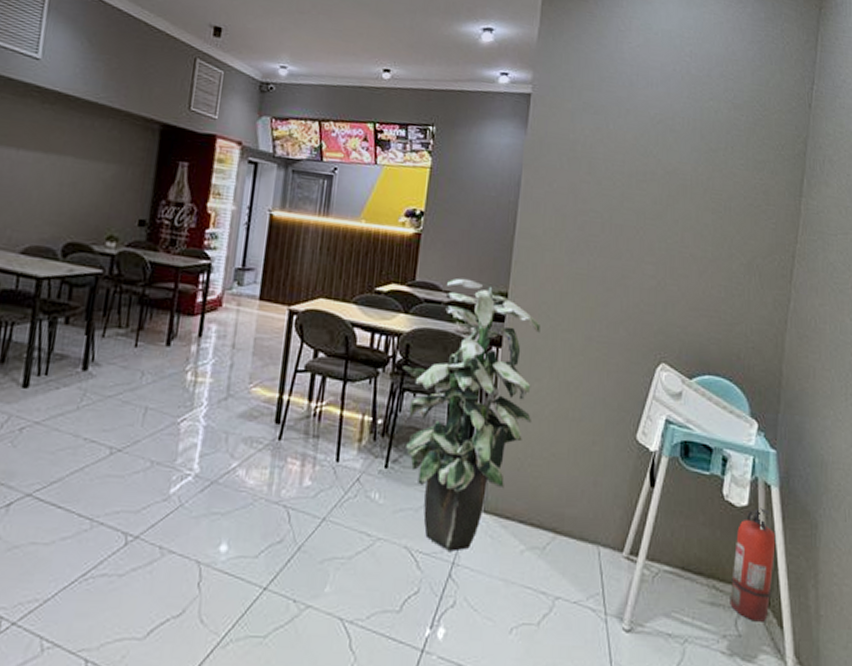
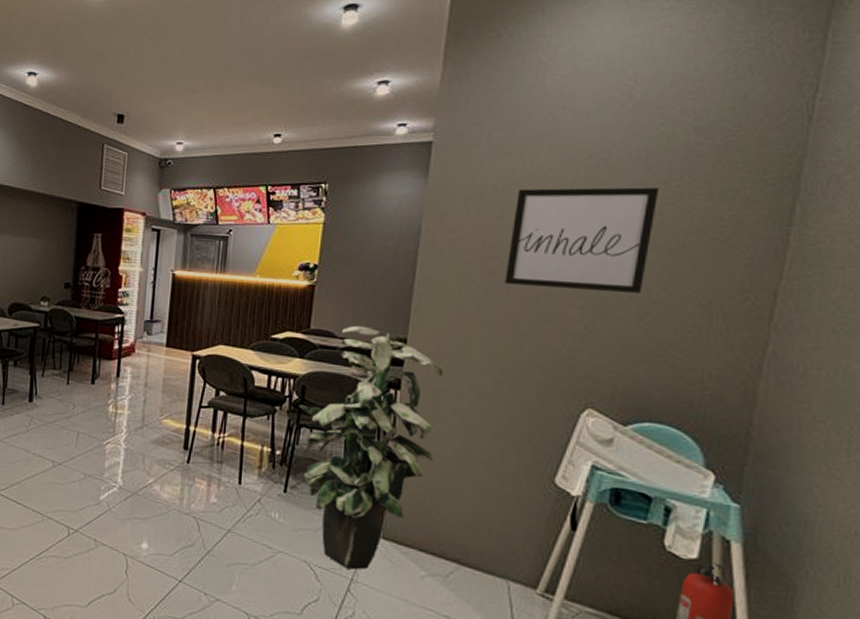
wall art: none [593,147,711,252] -> present [504,187,660,293]

